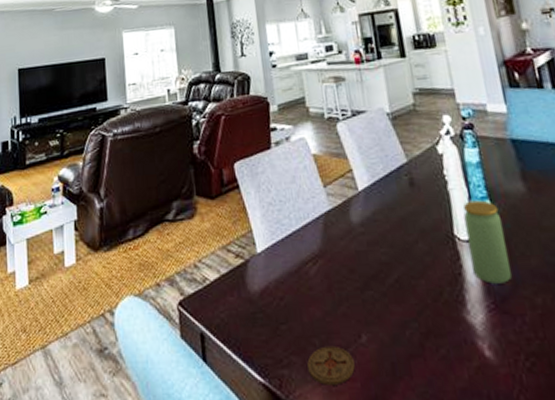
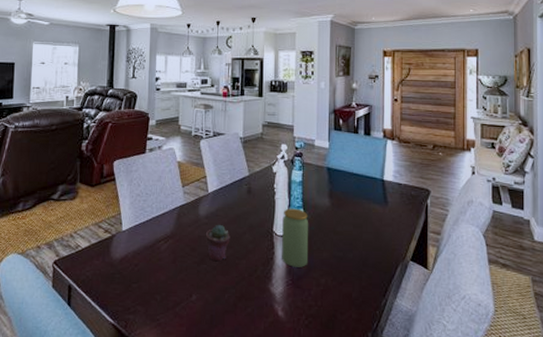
coaster: present [307,345,355,385] -> none [149,301,184,328]
potted succulent: none [364,232,399,284] -> present [205,224,230,261]

